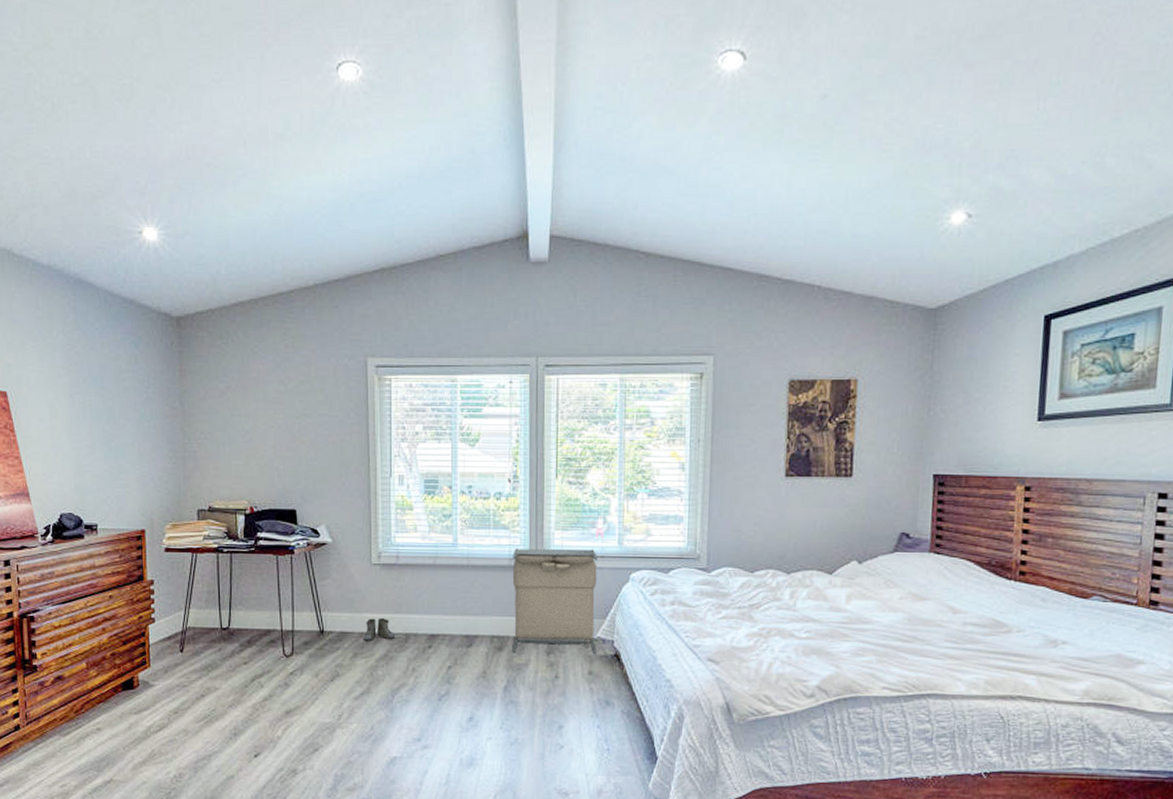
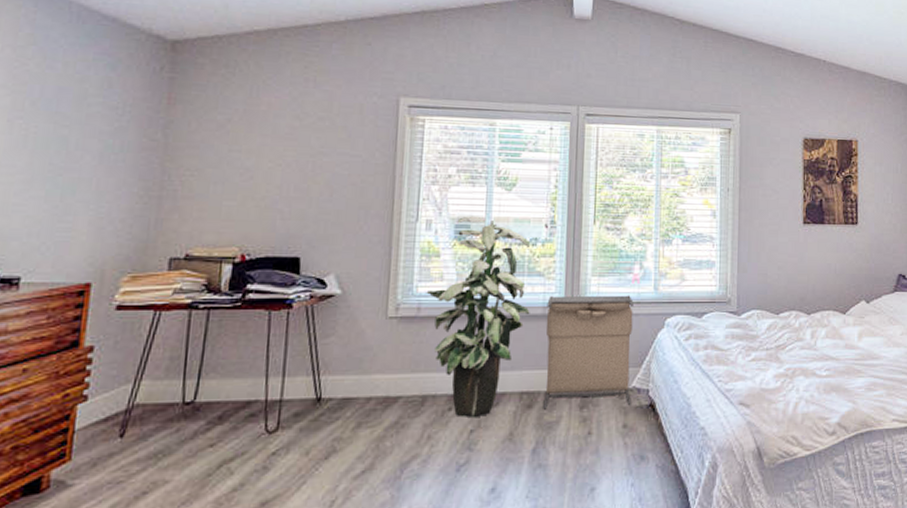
boots: present [362,617,395,642] -> none [369,378,409,408]
indoor plant: none [403,471,497,656] -> present [426,216,530,419]

